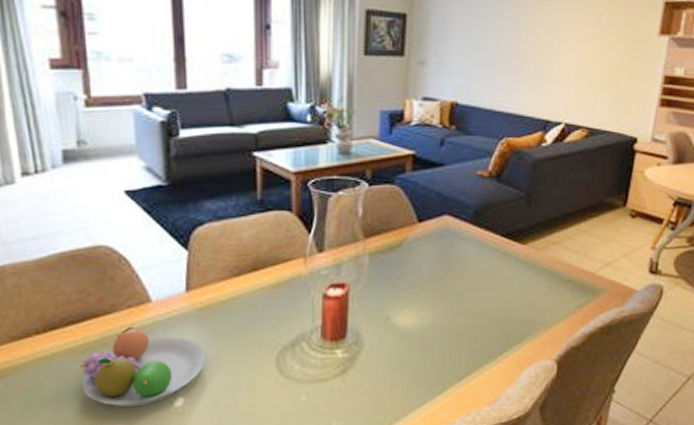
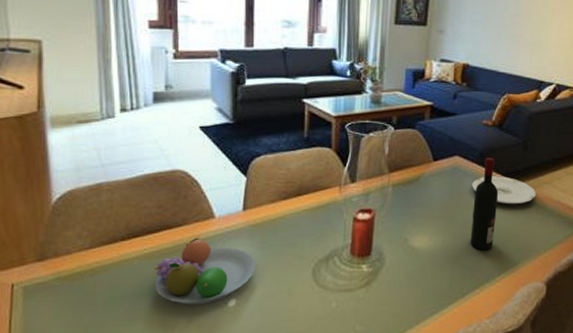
wine bottle: none [465,215,499,326] -> present [470,157,499,250]
plate: none [465,237,544,271] -> present [472,176,537,205]

